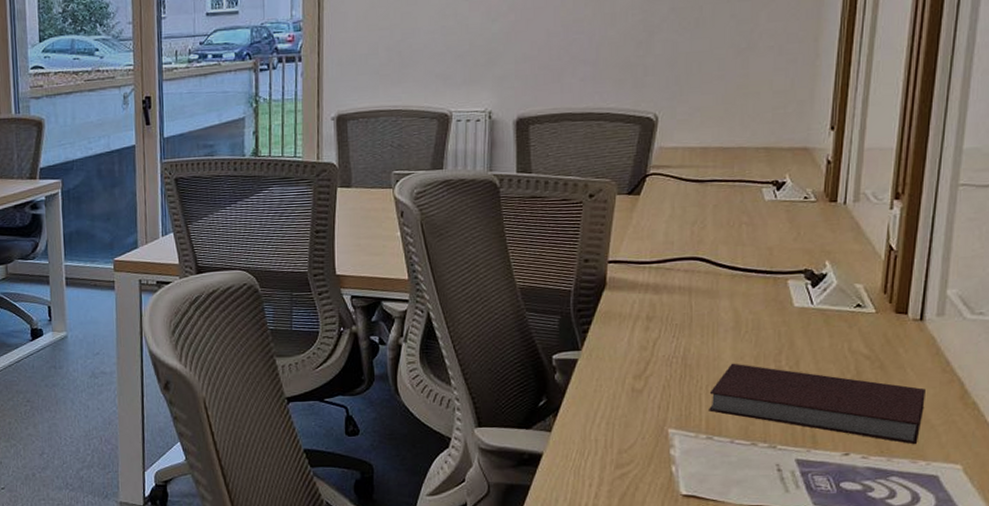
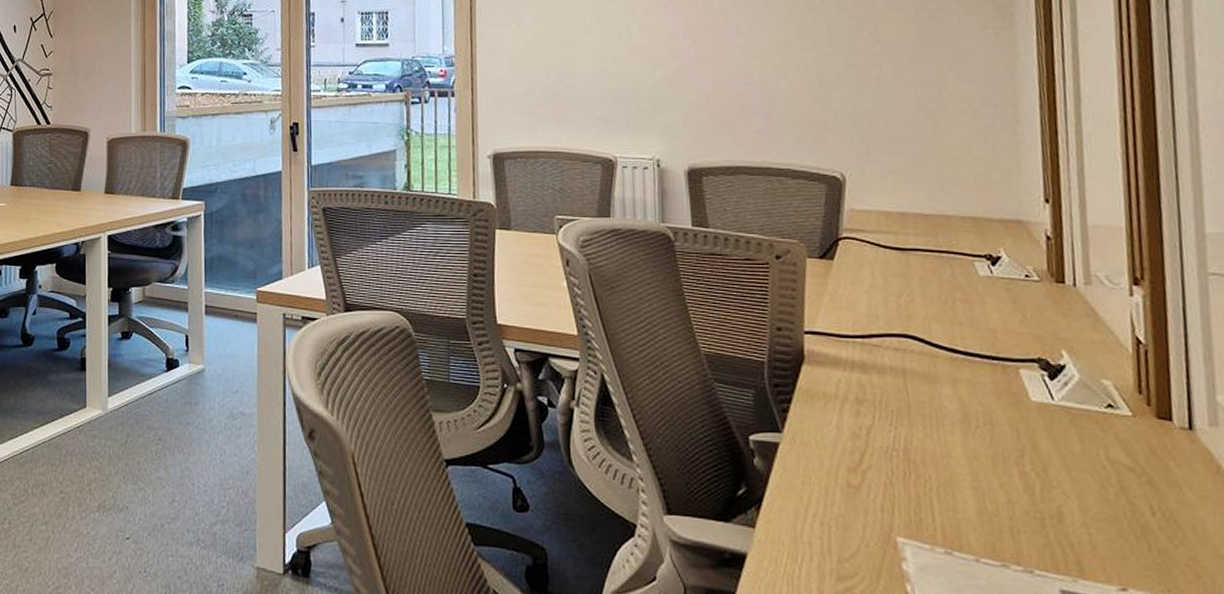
notebook: present [709,363,926,445] -> none [941,462,1214,586]

